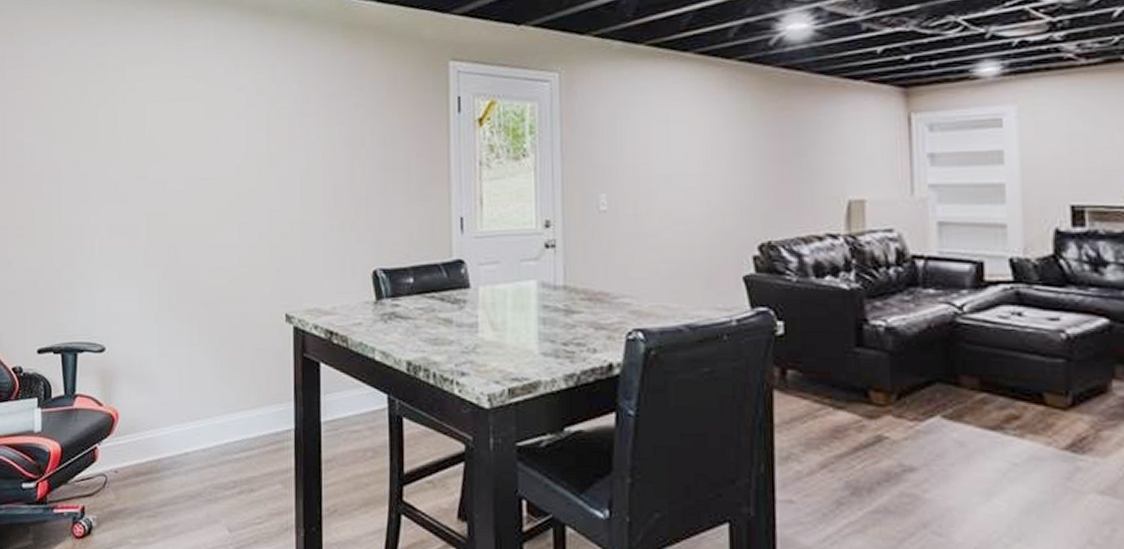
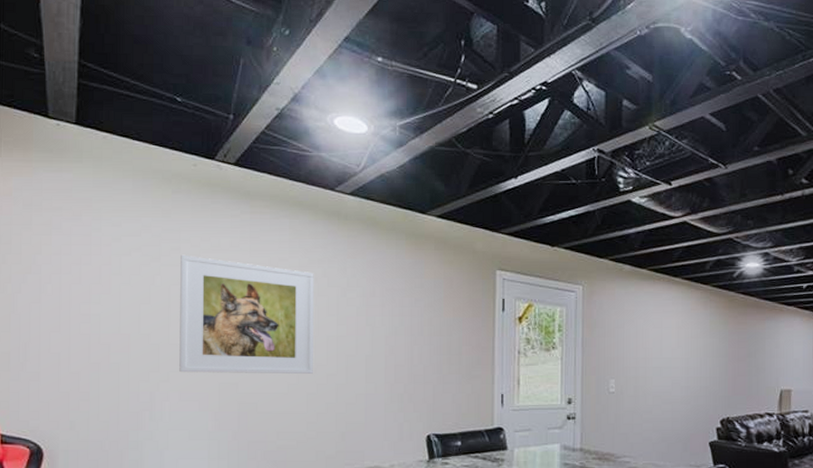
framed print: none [106,70,244,203] -> present [179,254,314,374]

